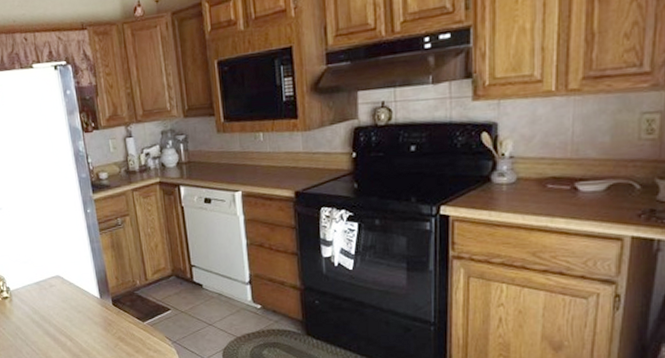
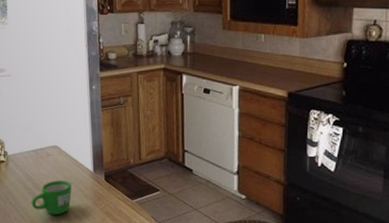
mug: none [40,309,81,346] -> present [31,180,72,215]

